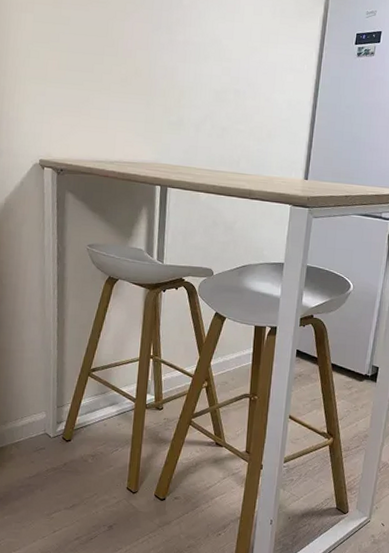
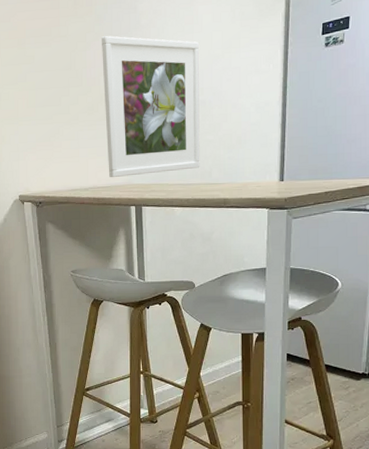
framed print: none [136,9,239,156] -> present [102,36,200,178]

